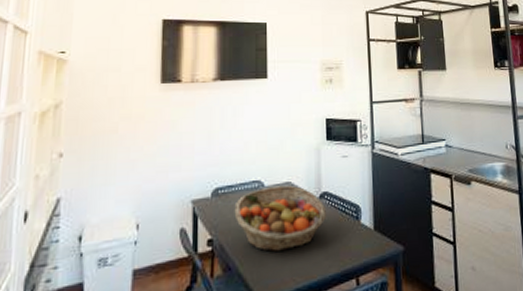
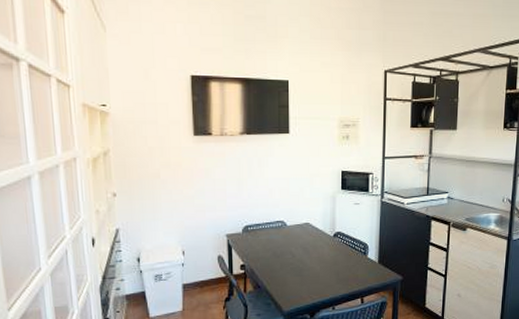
fruit basket: present [234,185,327,252] -> none [262,225,339,276]

